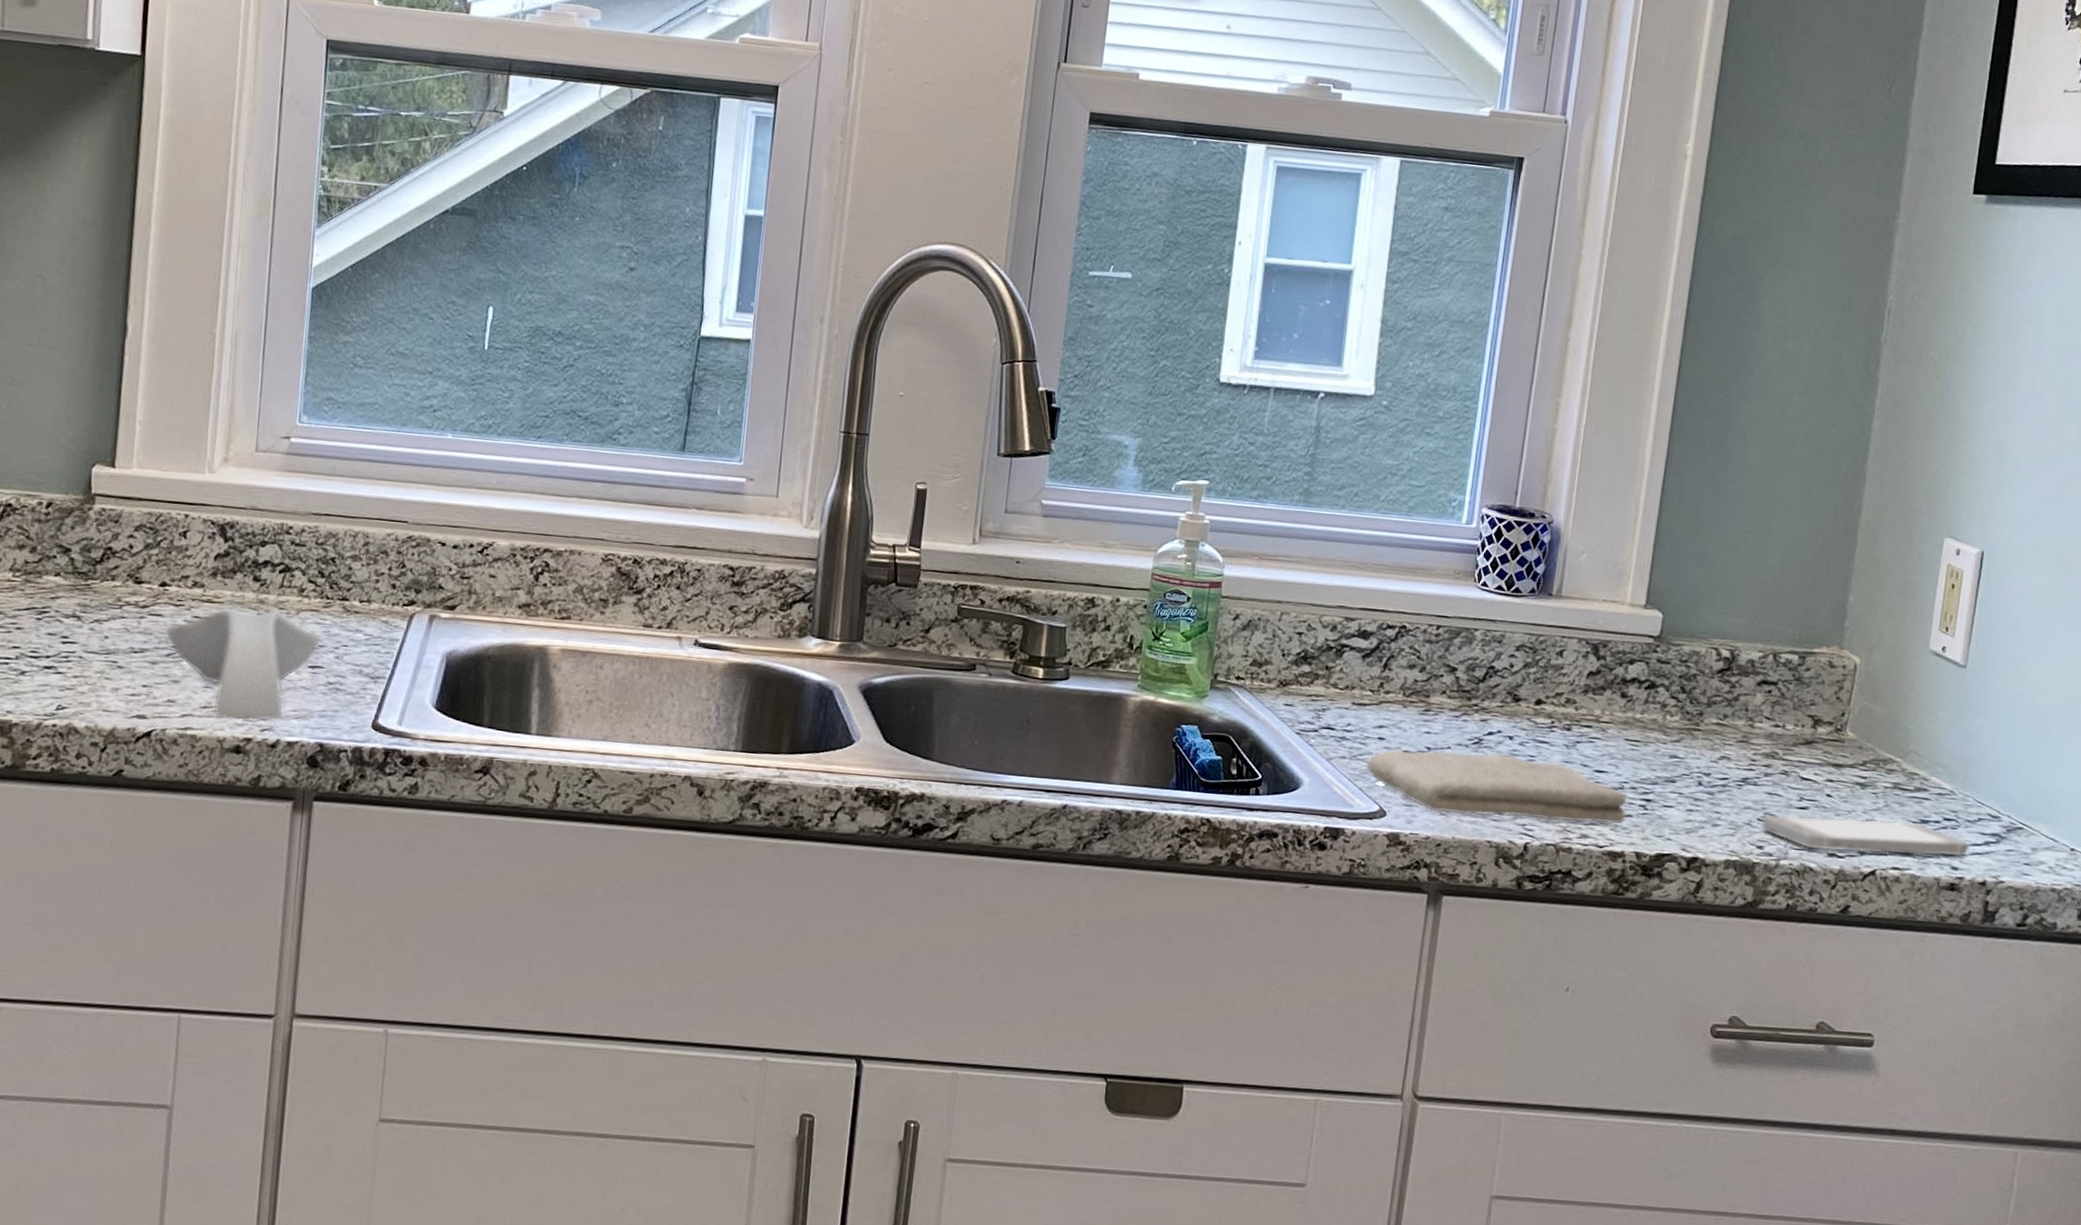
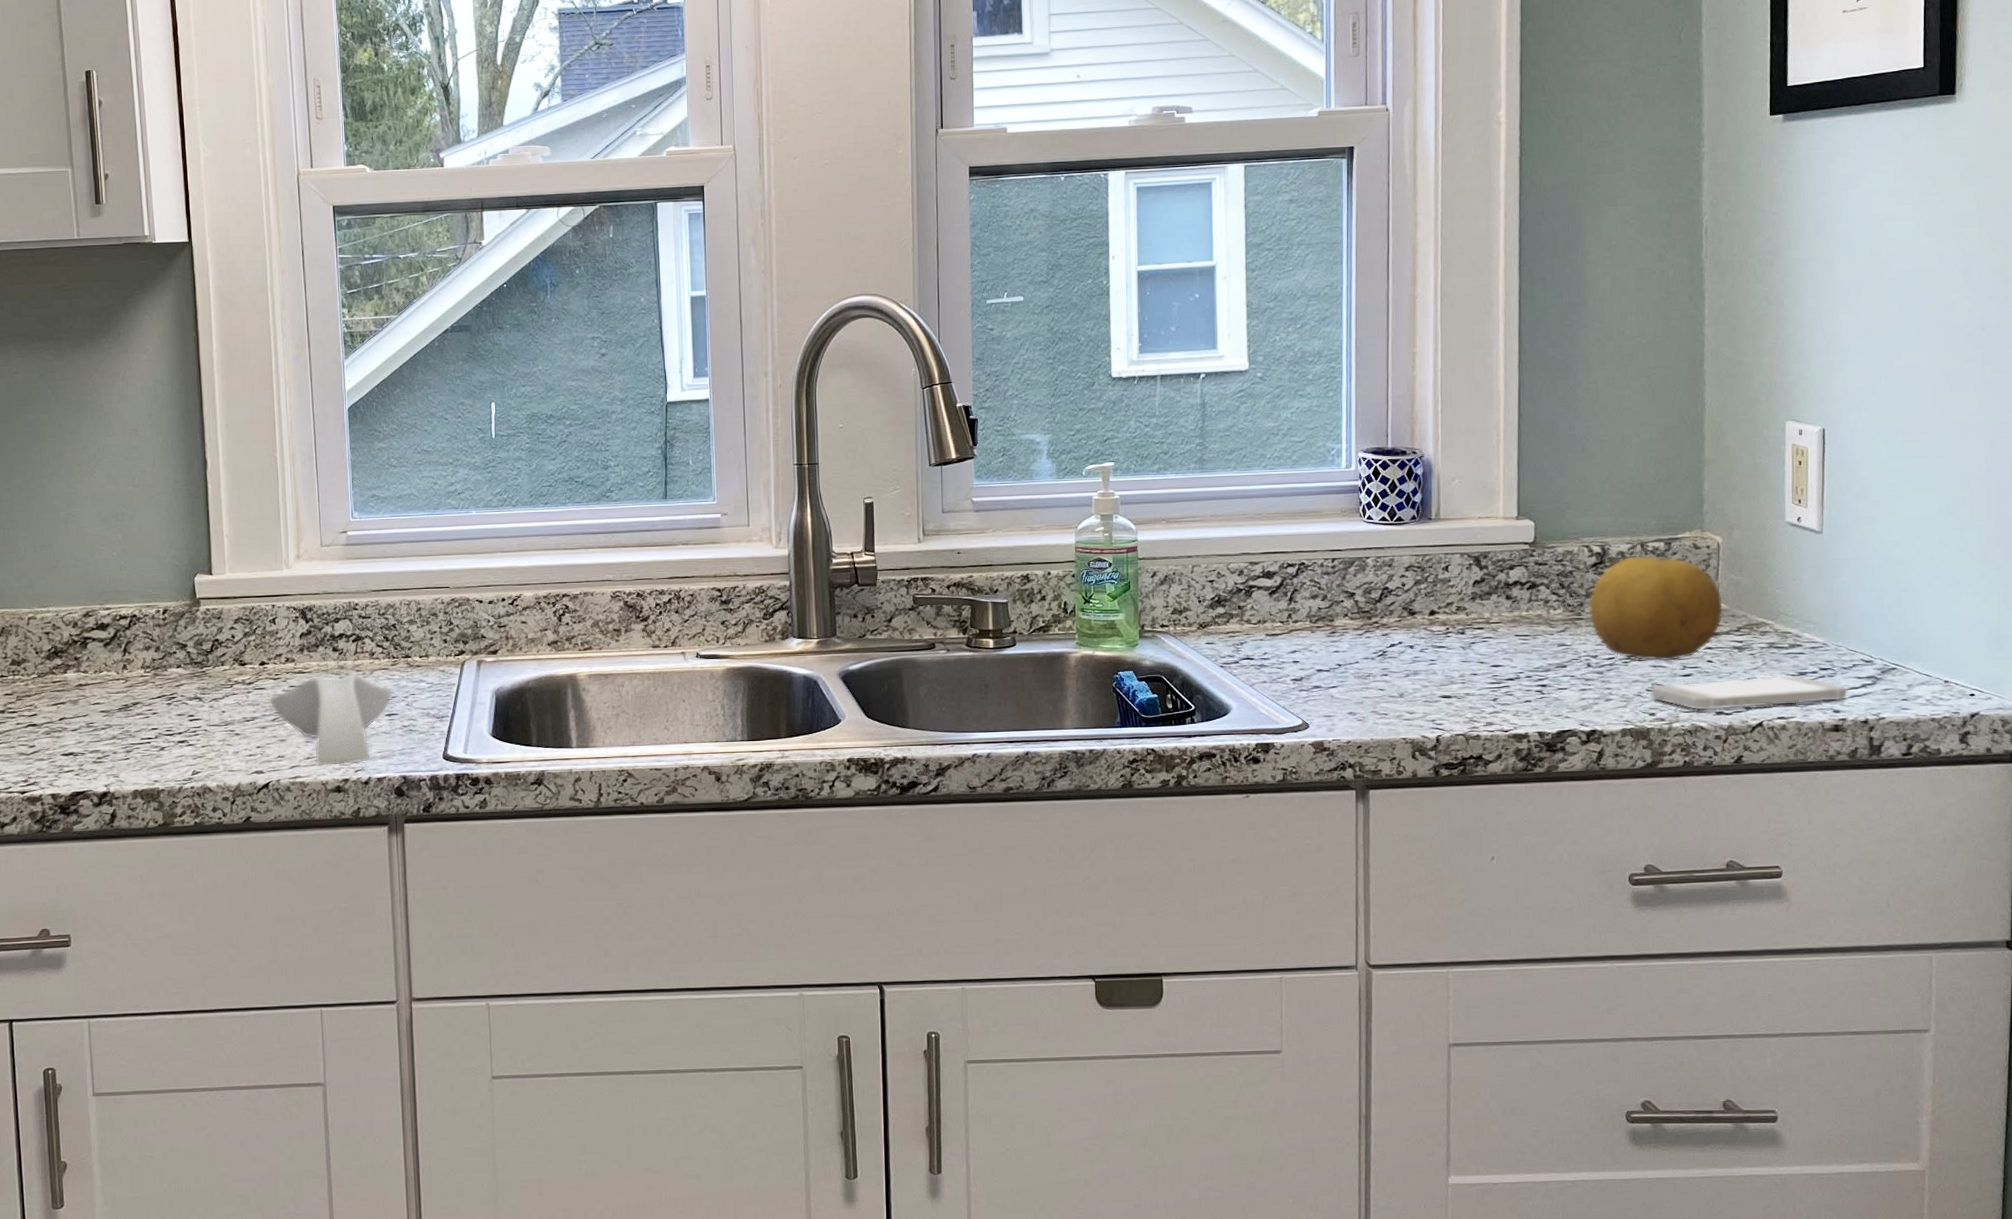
washcloth: present [1365,748,1628,825] -> none [1285,660,1525,720]
fruit: none [1707,665,1852,790] -> present [1589,555,1724,662]

